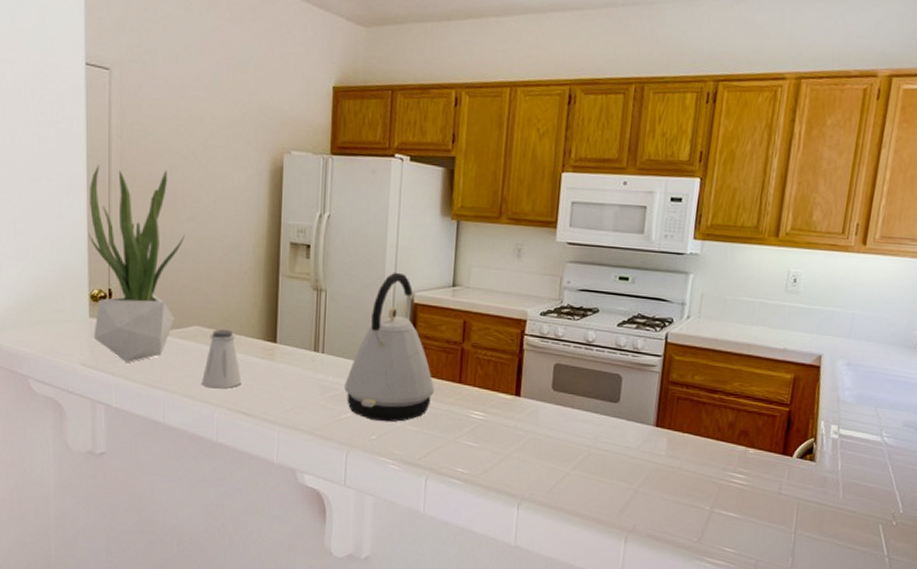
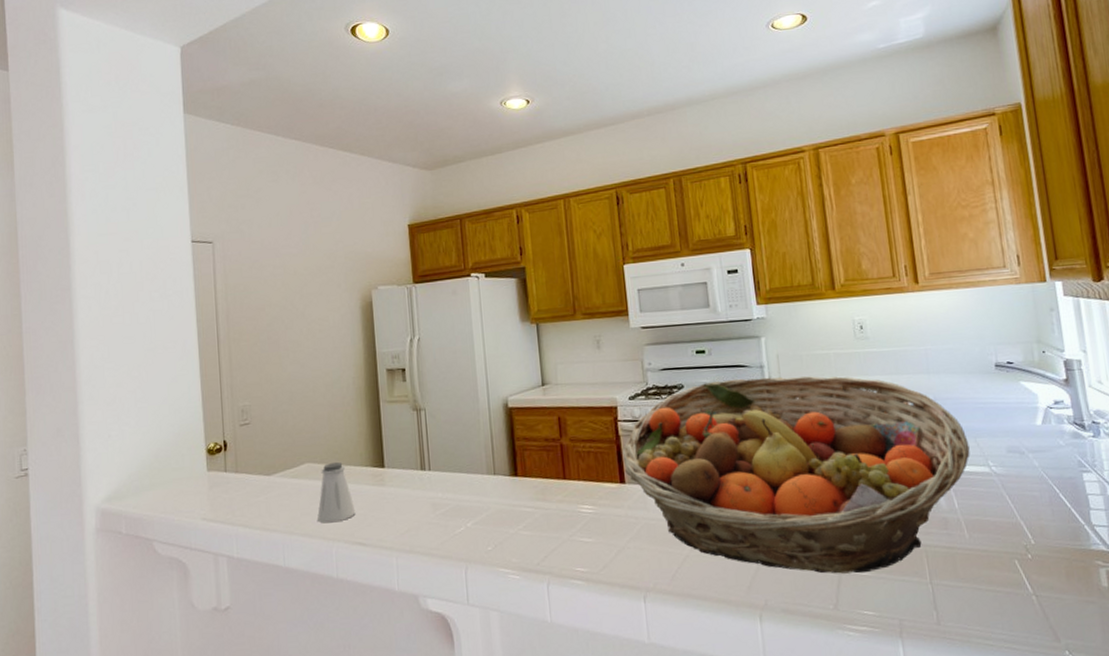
potted plant: present [89,164,185,363] -> none [201,321,290,511]
kettle: present [344,272,434,422] -> none [454,380,541,531]
fruit basket: none [523,311,869,515] -> present [622,376,970,574]

